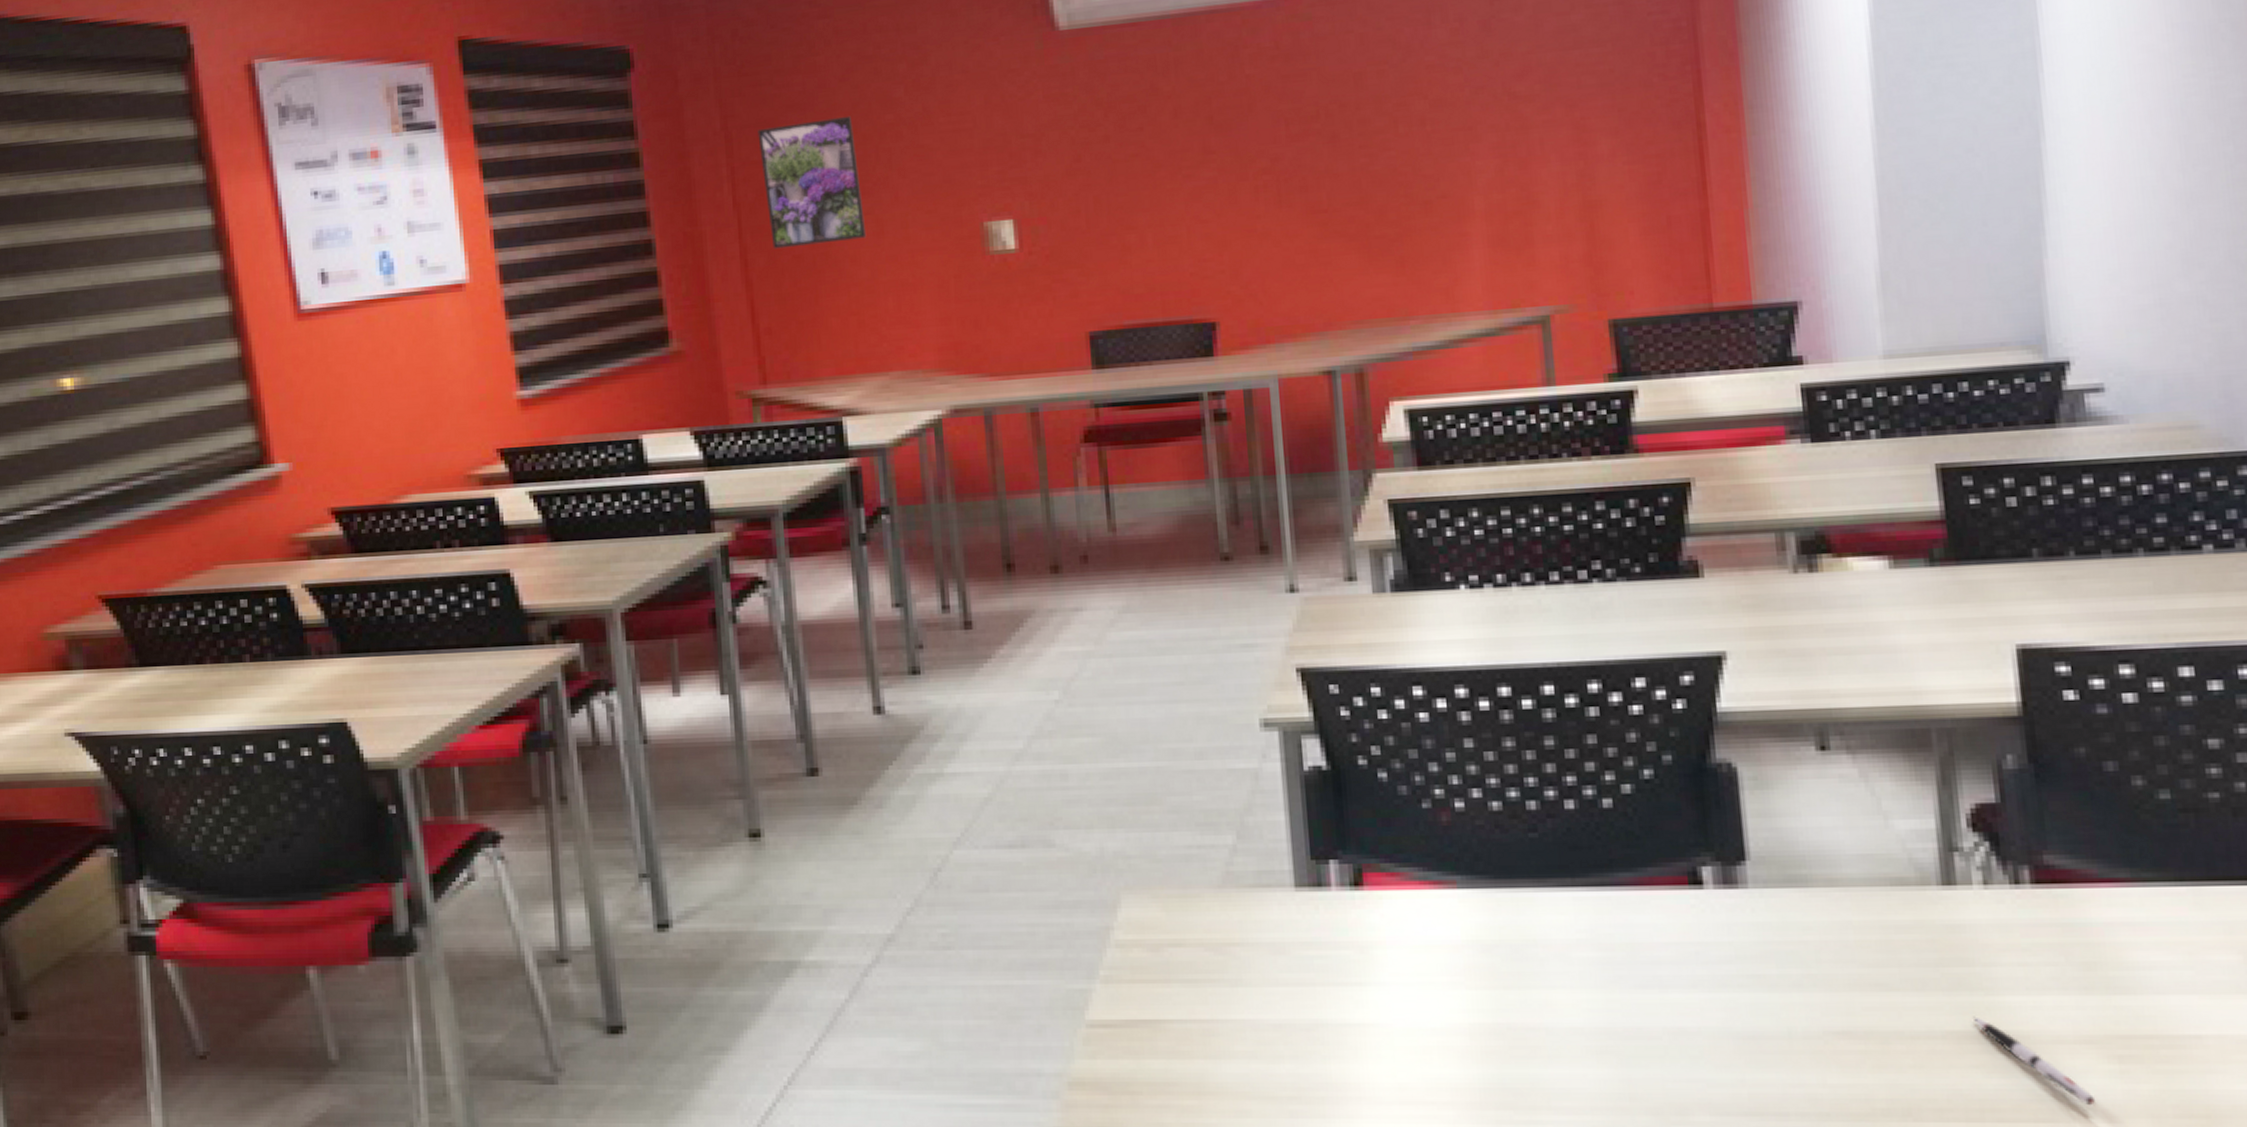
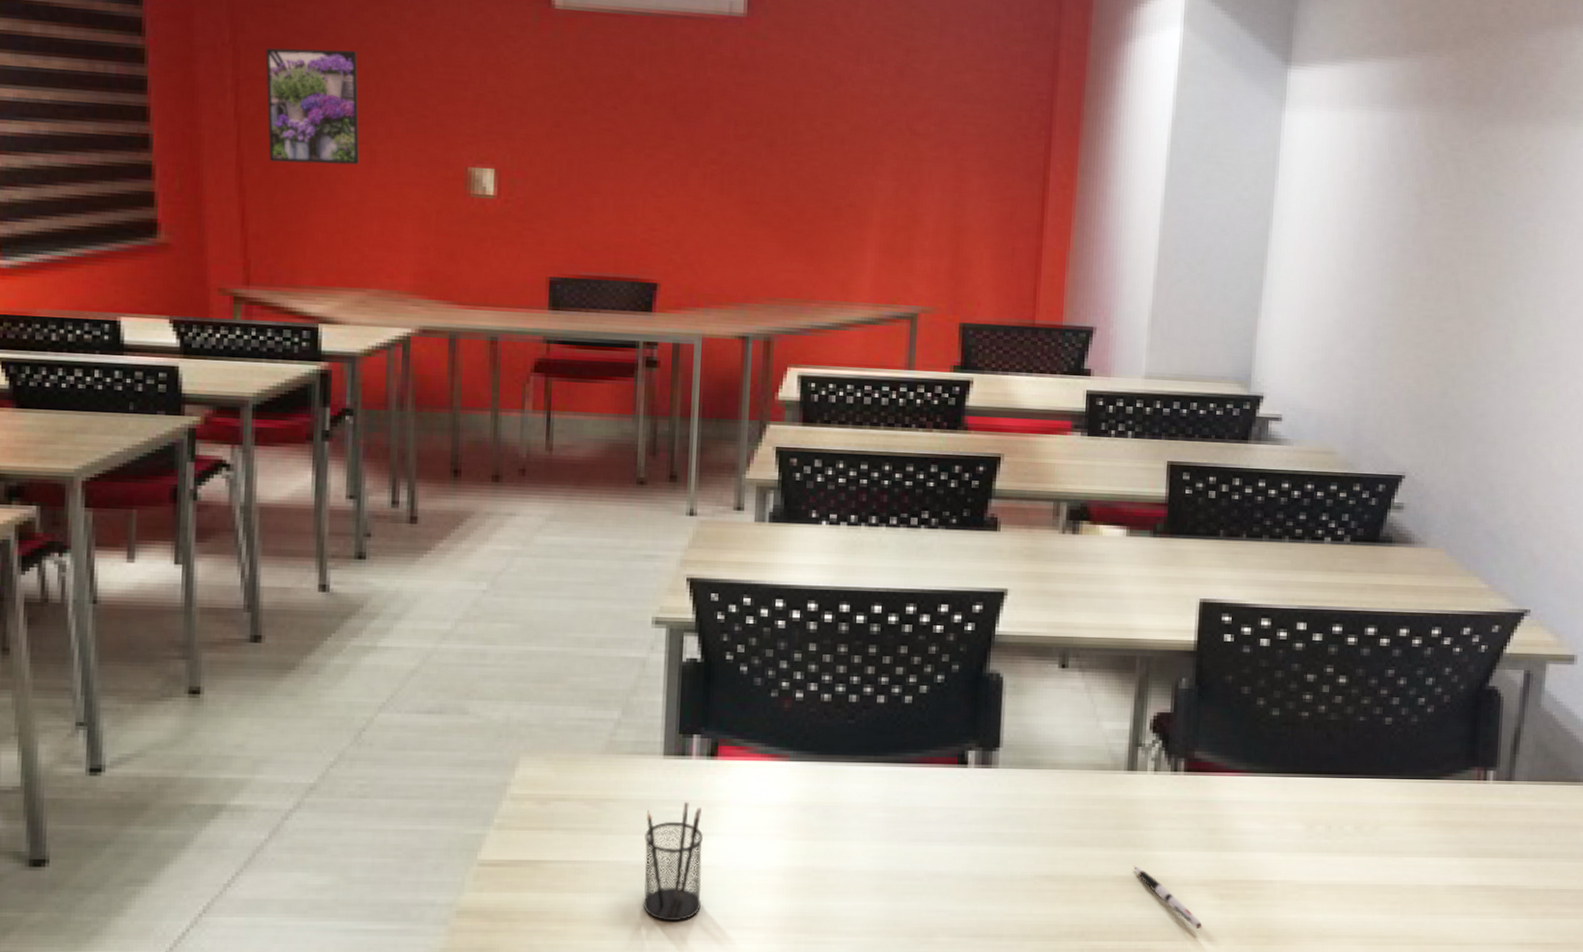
pencil holder: none [1282,943,1366,1095] -> present [643,801,703,922]

